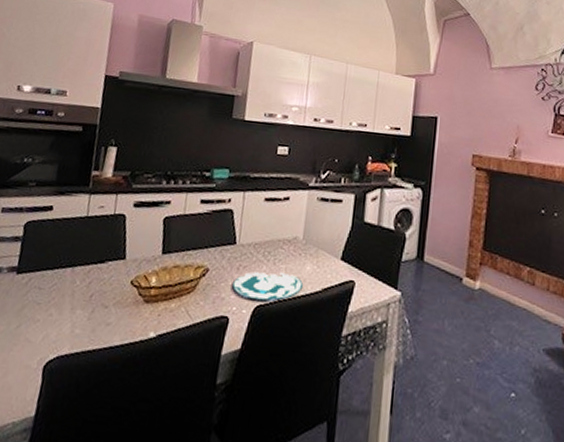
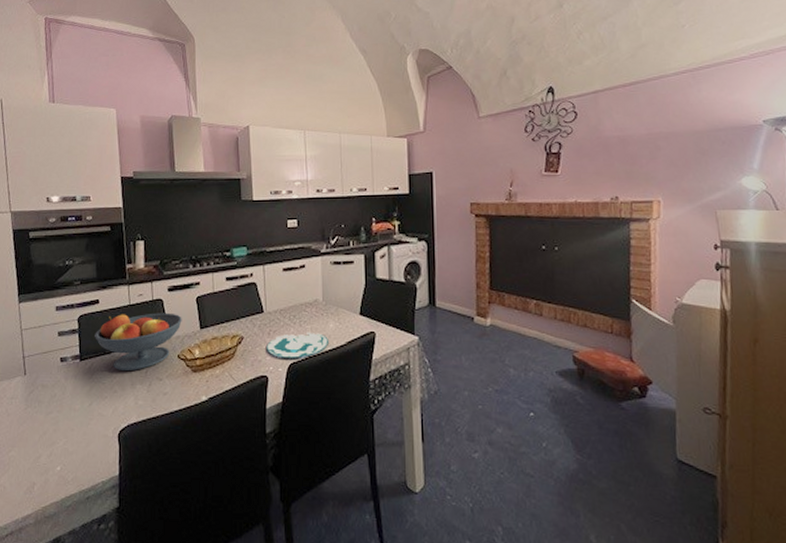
fruit bowl: none [39,225,144,293] -> present [95,313,182,370]

